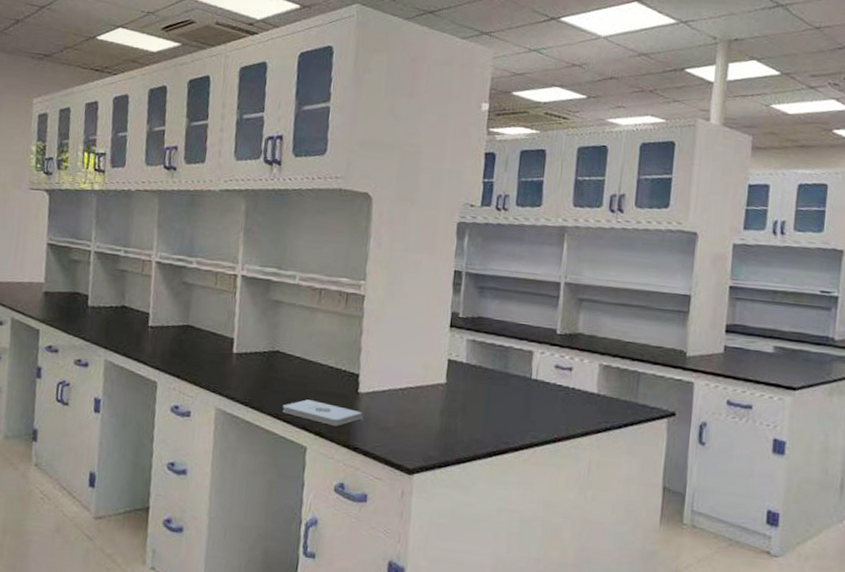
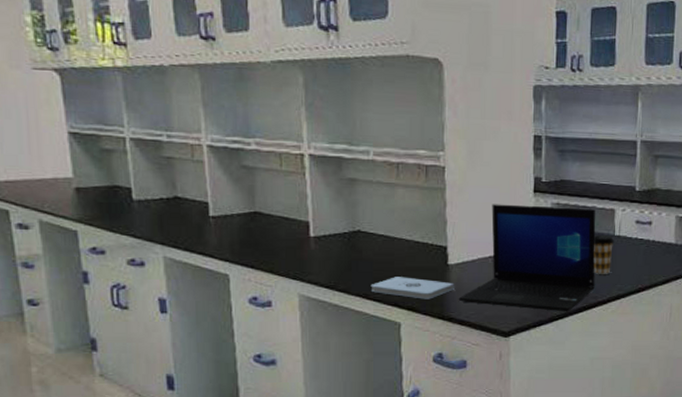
laptop: none [365,335,512,456] -> present [458,204,596,312]
coffee cup: none [507,376,531,419] -> present [593,235,615,274]

